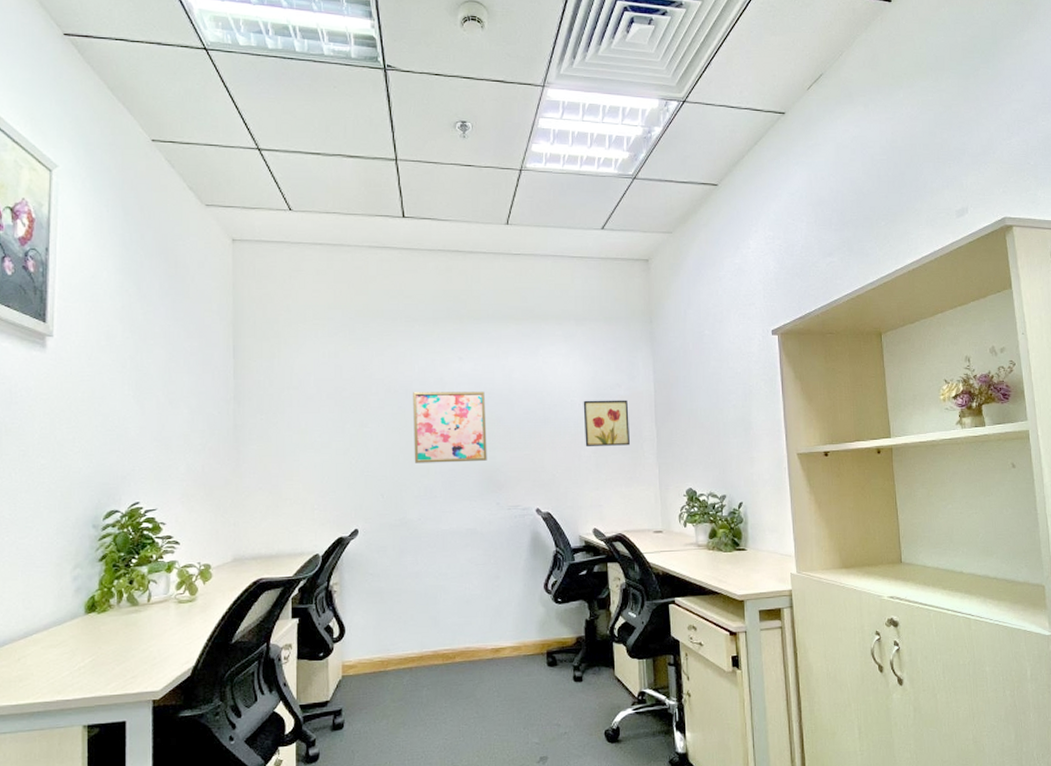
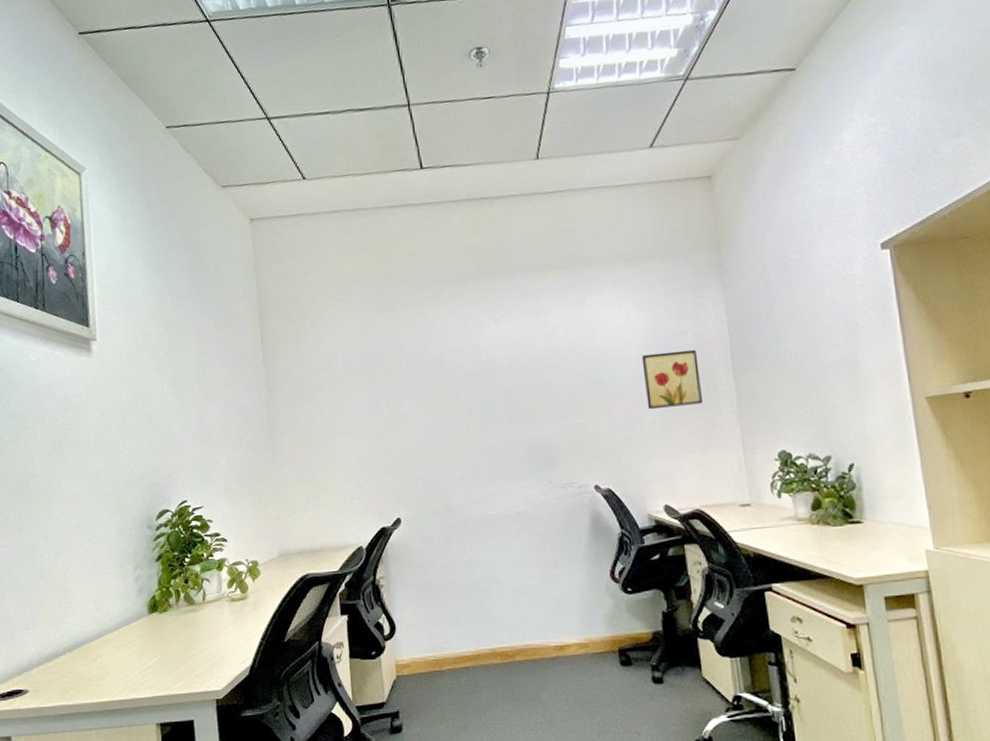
wall art: present [413,391,487,463] -> none [447,355,534,442]

